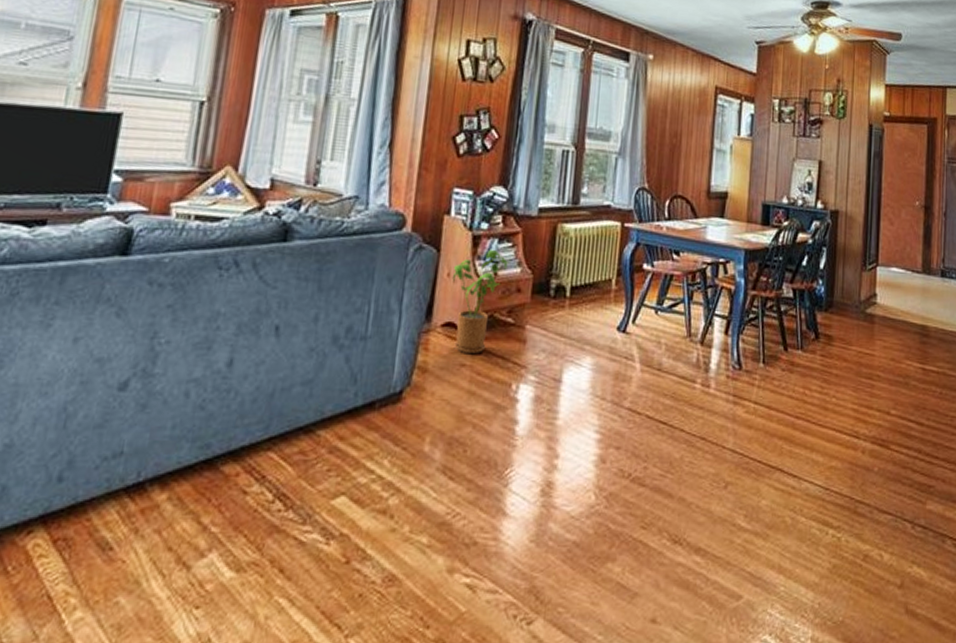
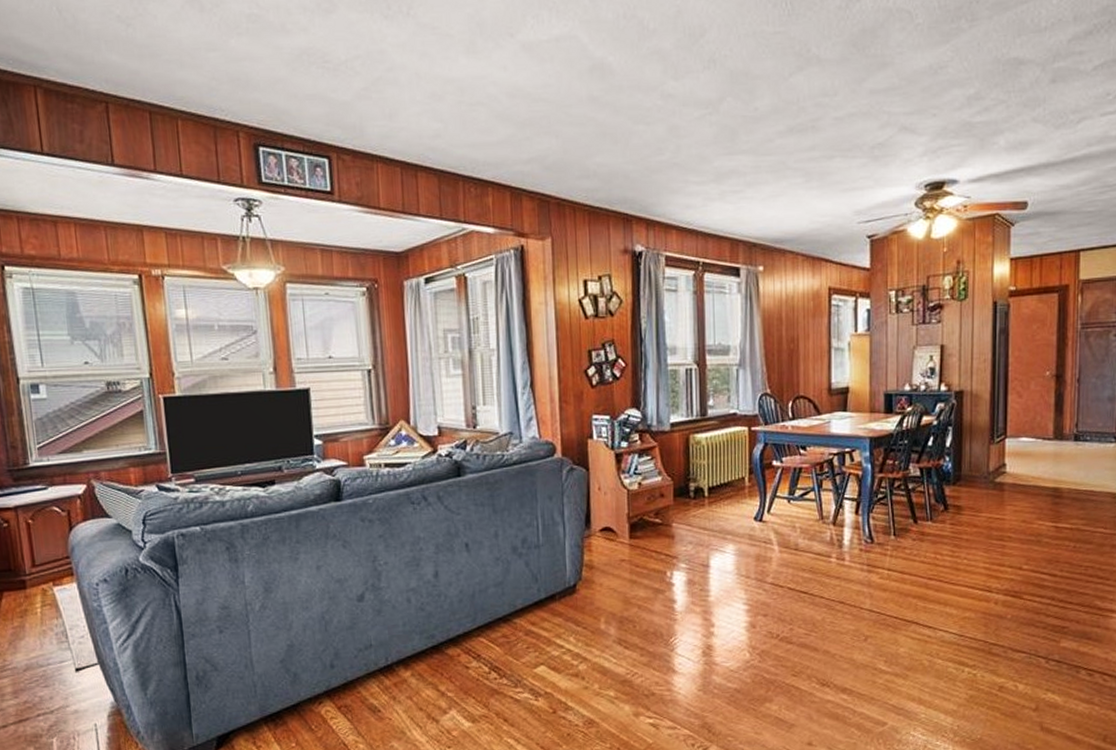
house plant: present [452,249,509,355] -> none [602,463,651,552]

